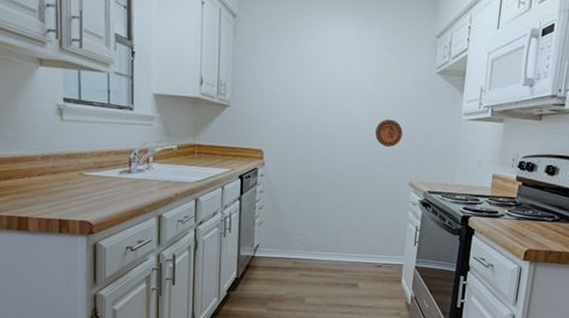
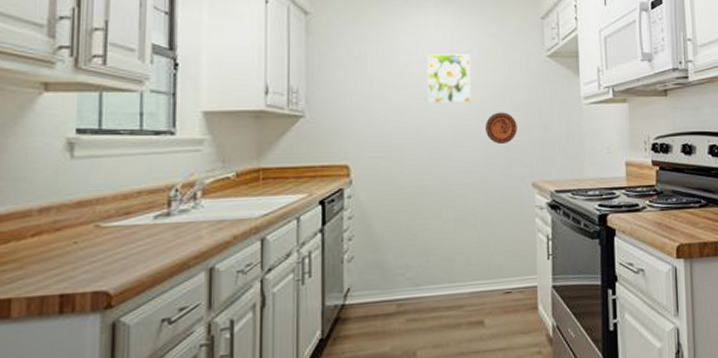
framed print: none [329,62,369,108] -> present [427,54,471,103]

